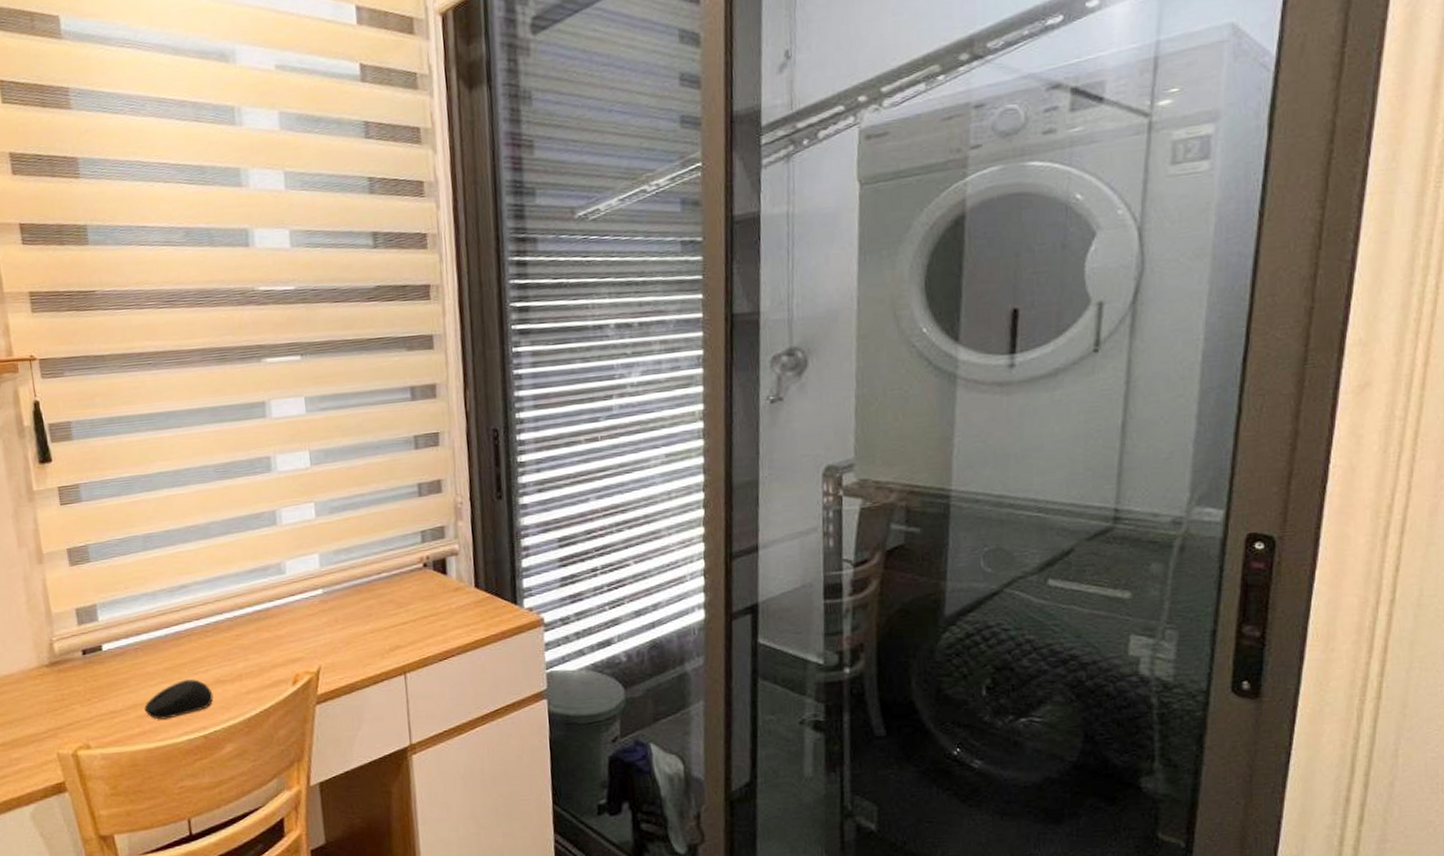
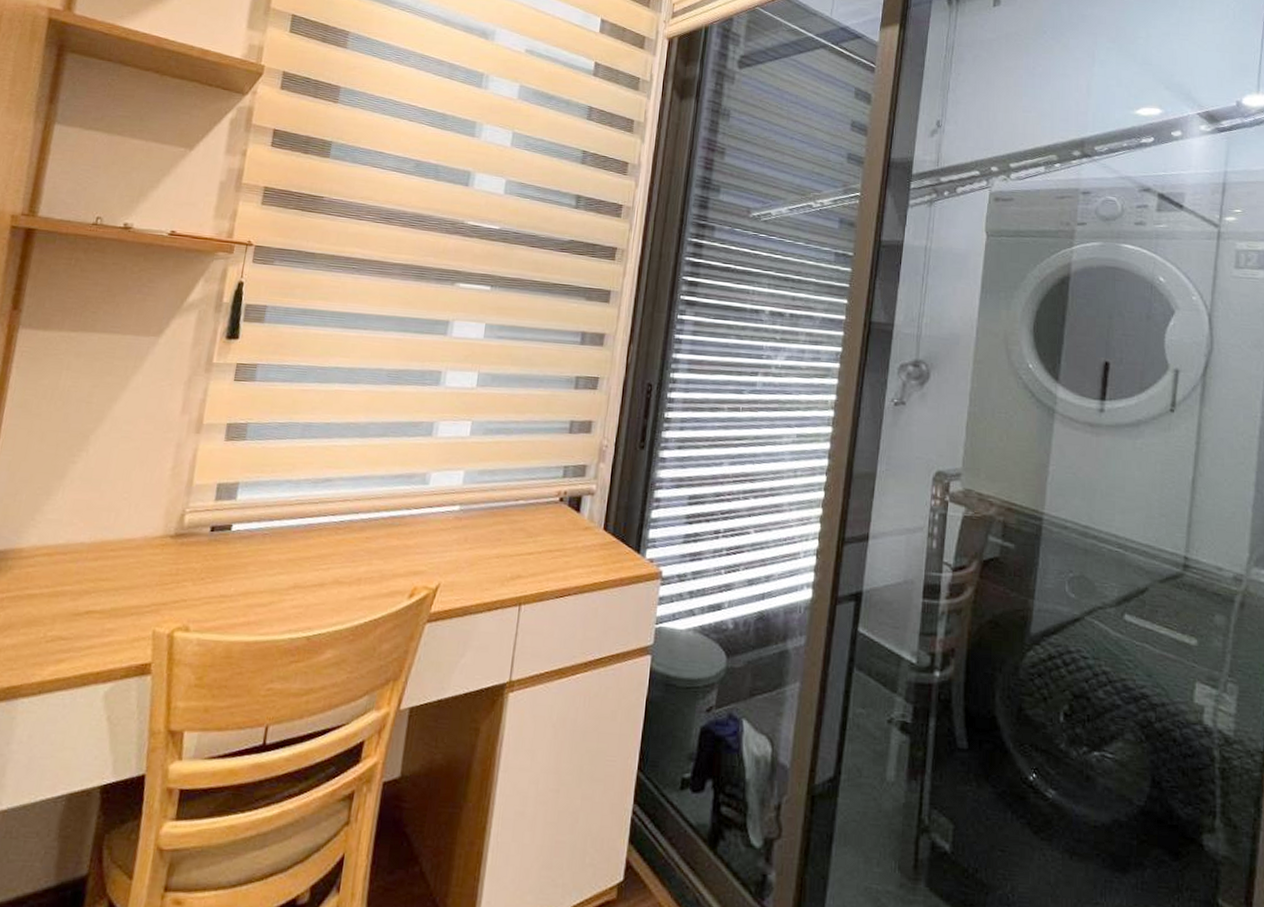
computer mouse: present [144,679,213,720] -> none [255,575,328,613]

